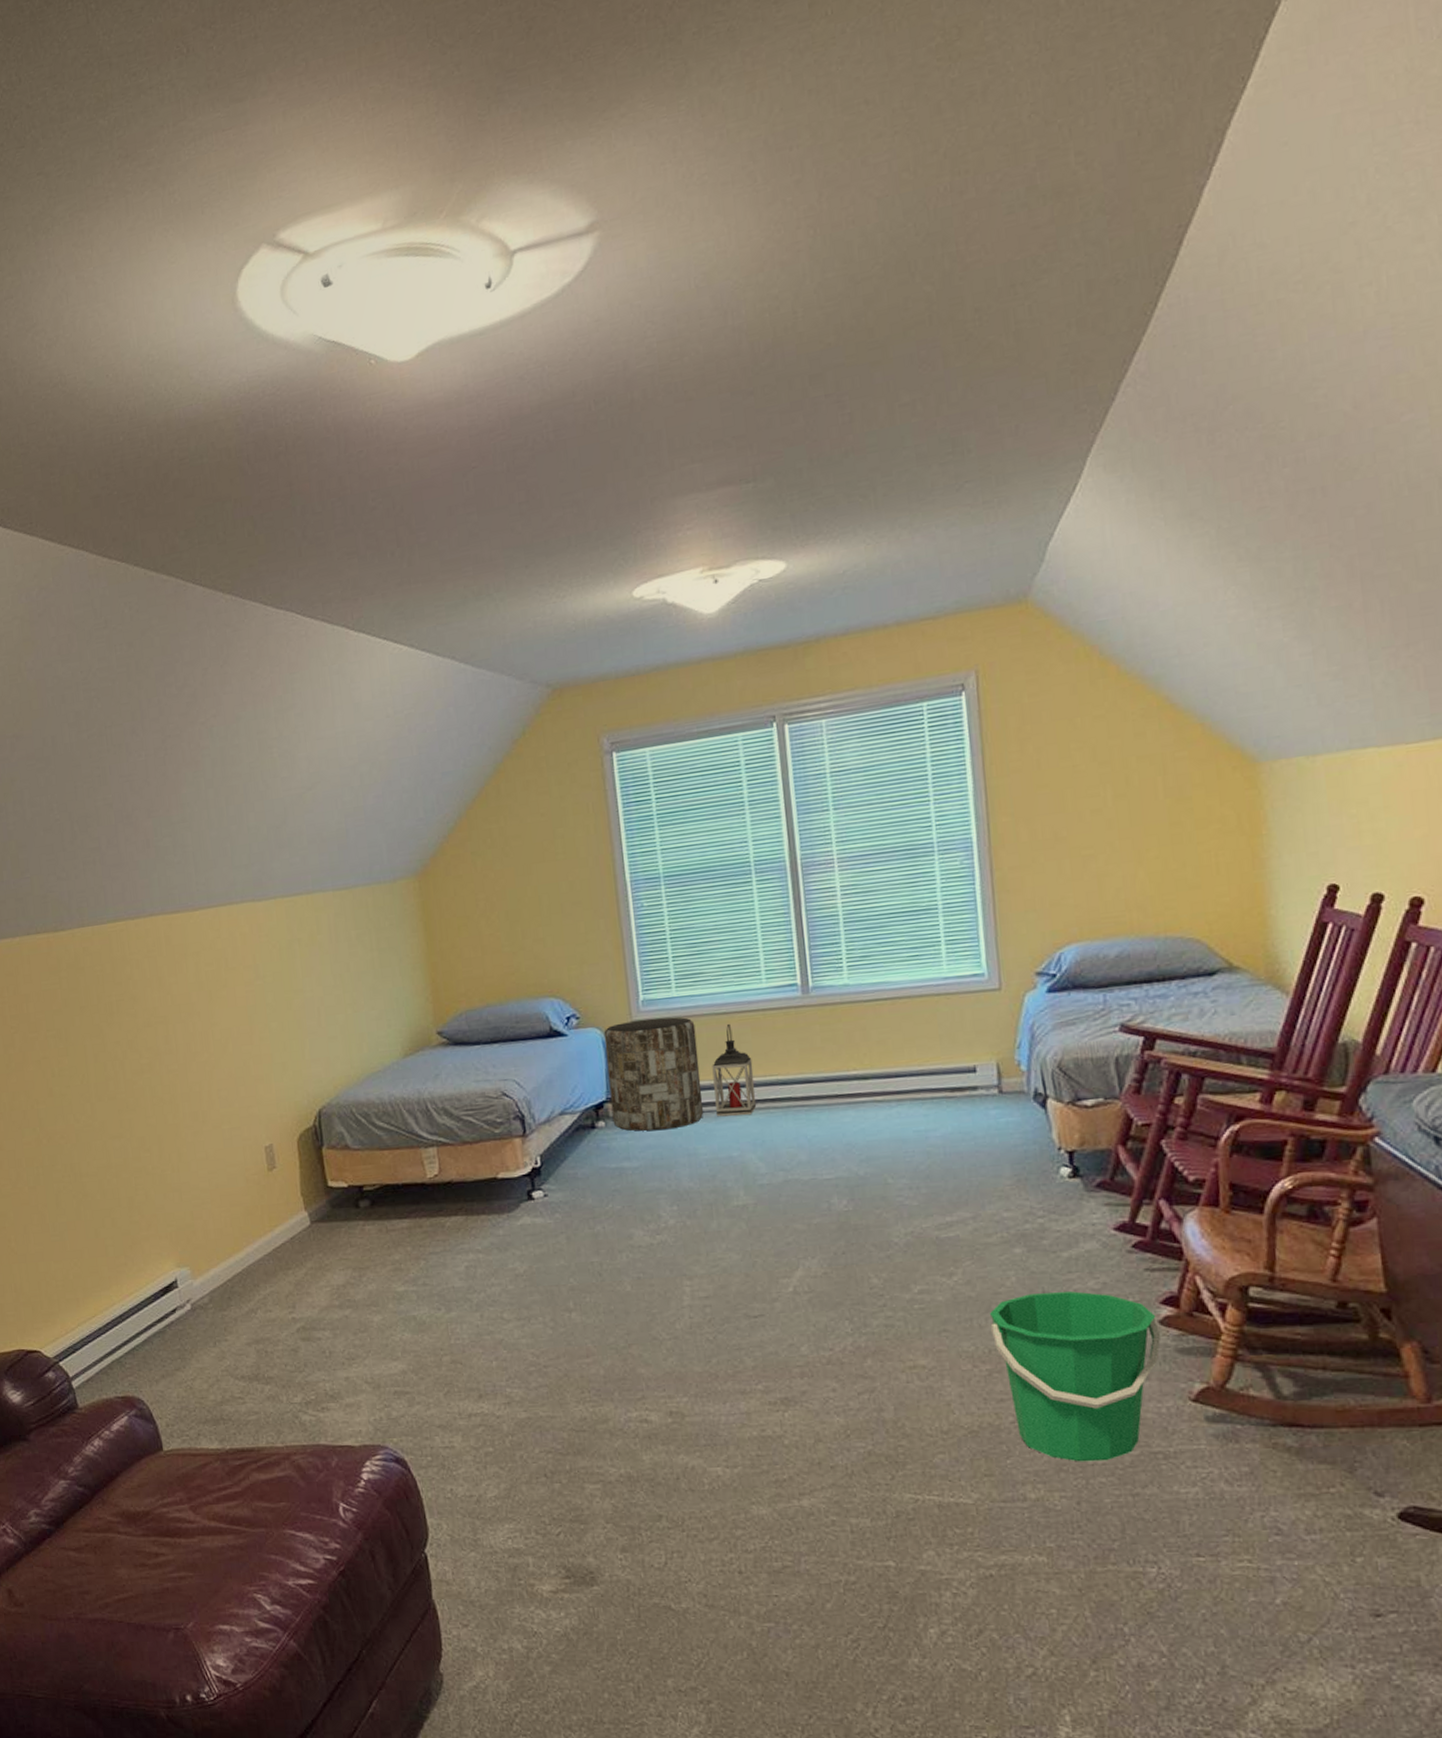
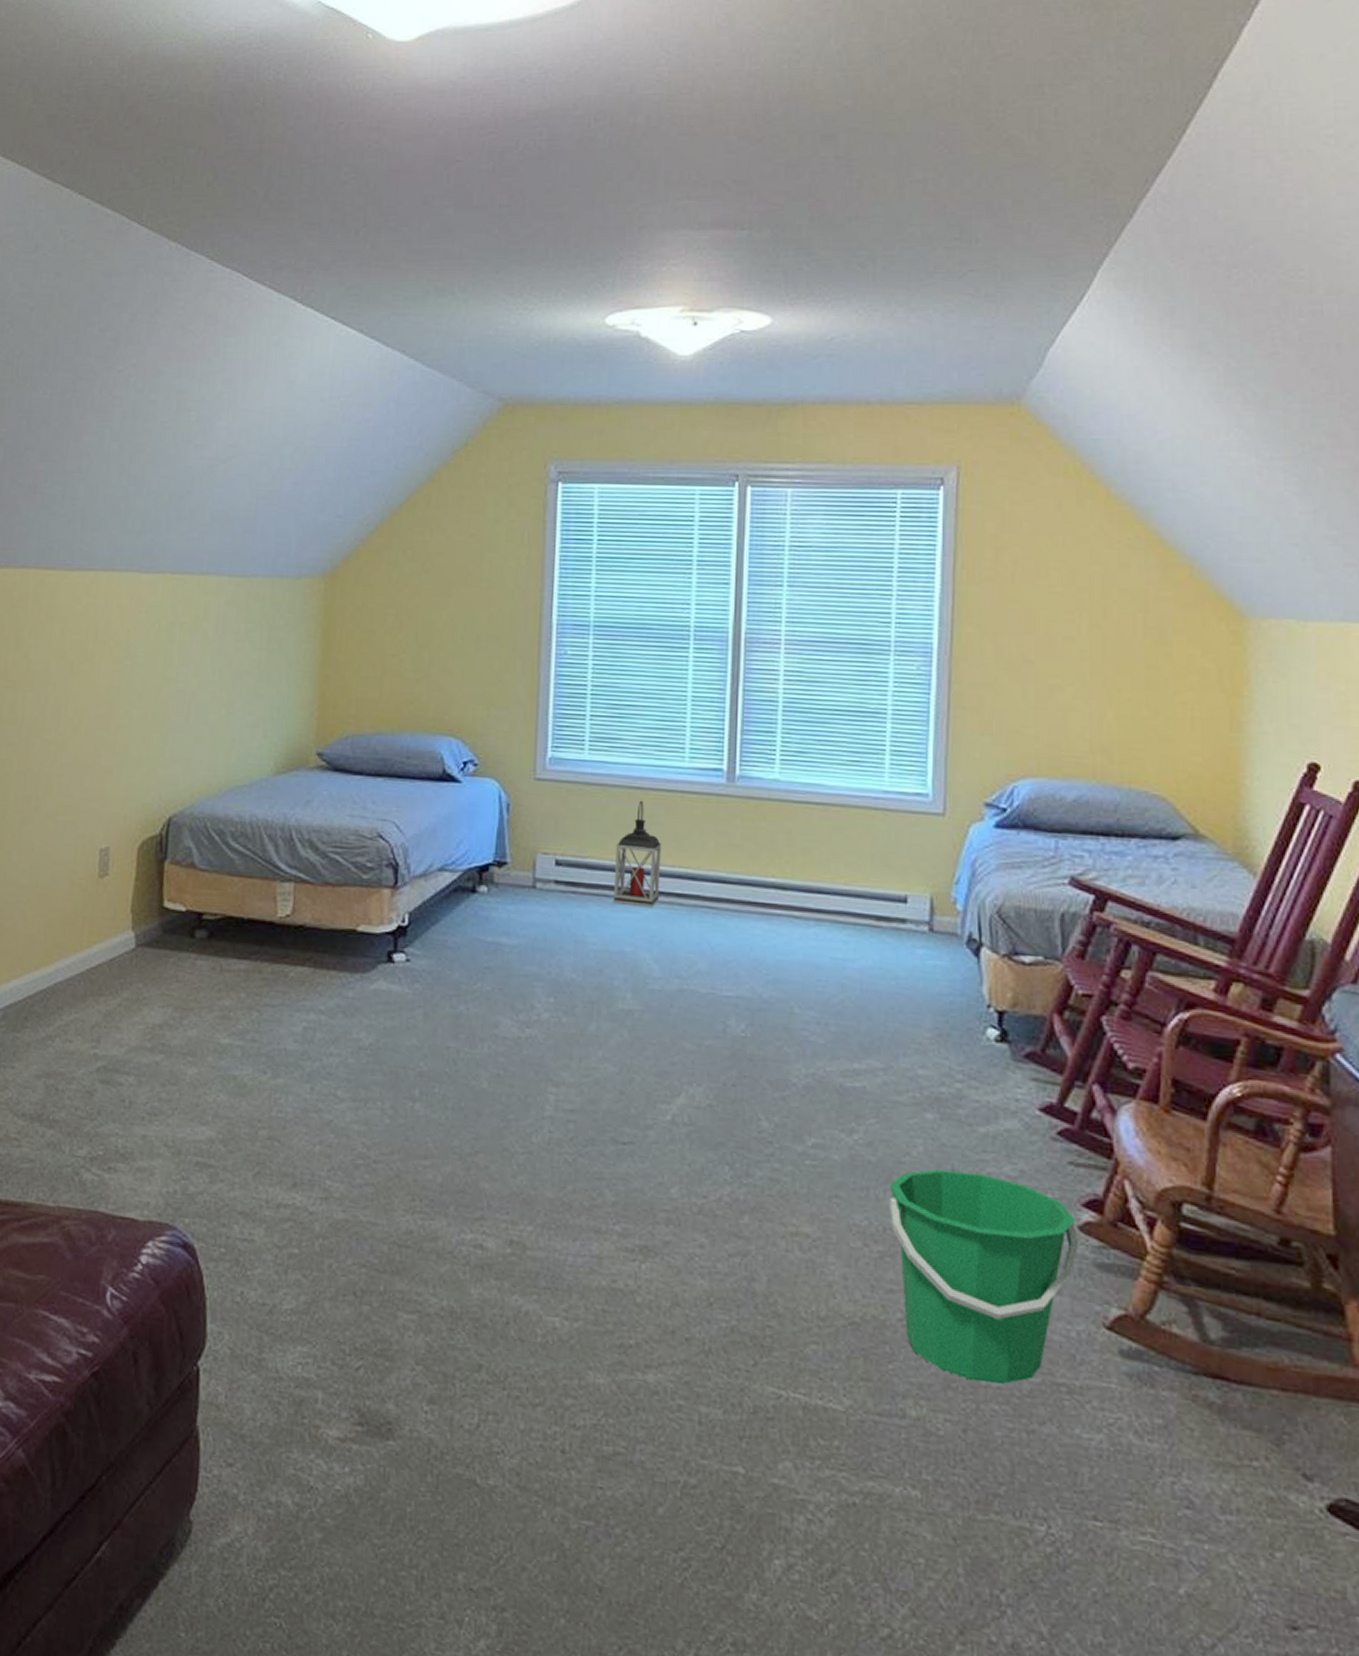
side table: present [604,1017,704,1131] -> none [497,778,604,908]

